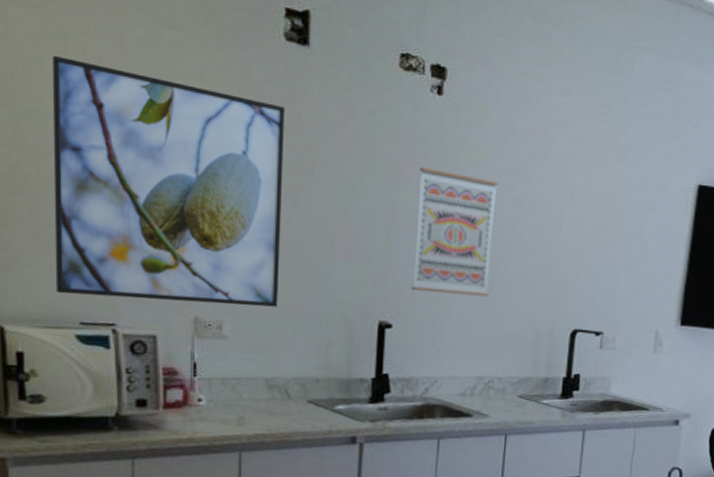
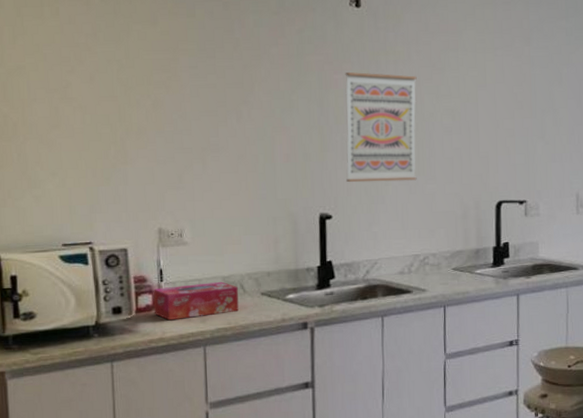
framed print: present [52,55,286,307] -> none [32,20,230,221]
tissue box: none [184,383,281,420] -> present [153,282,239,321]

